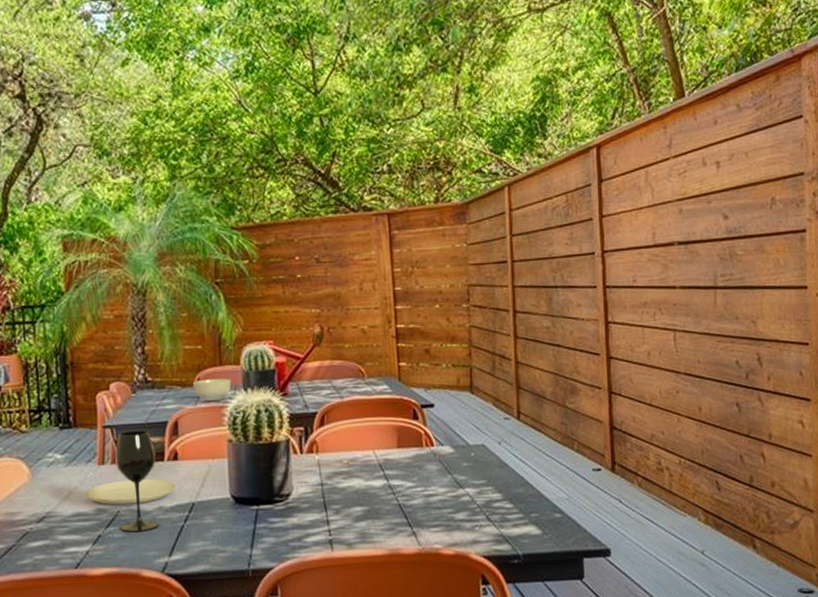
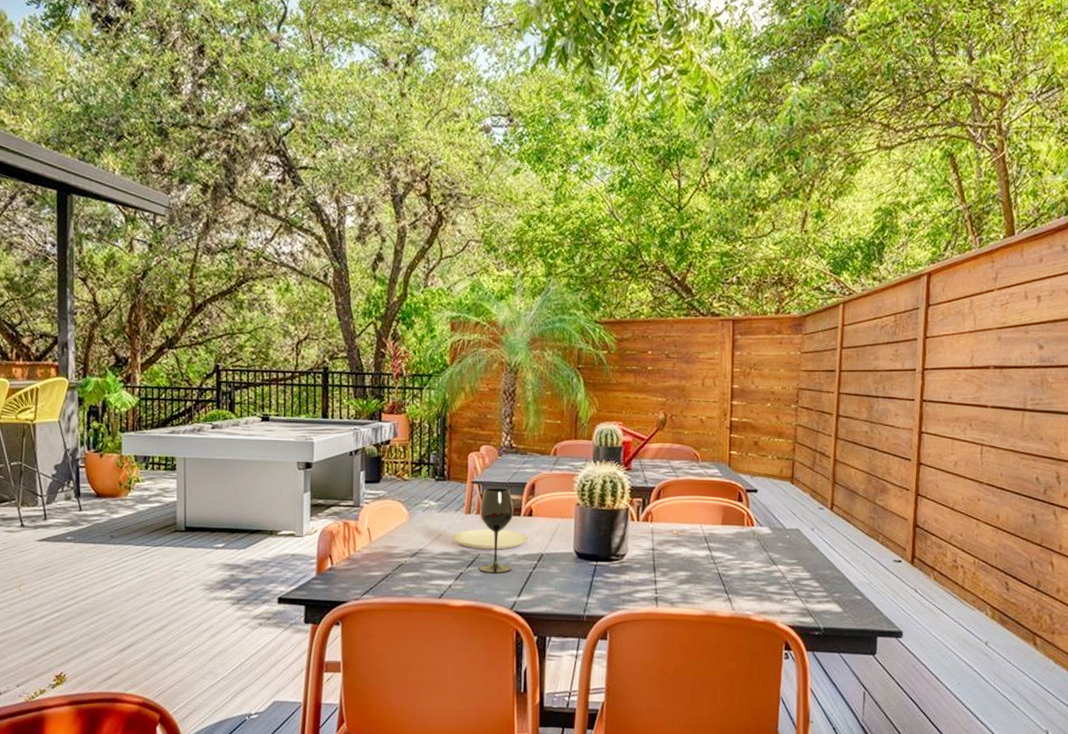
bowl: present [192,377,232,402] -> none [550,449,584,470]

